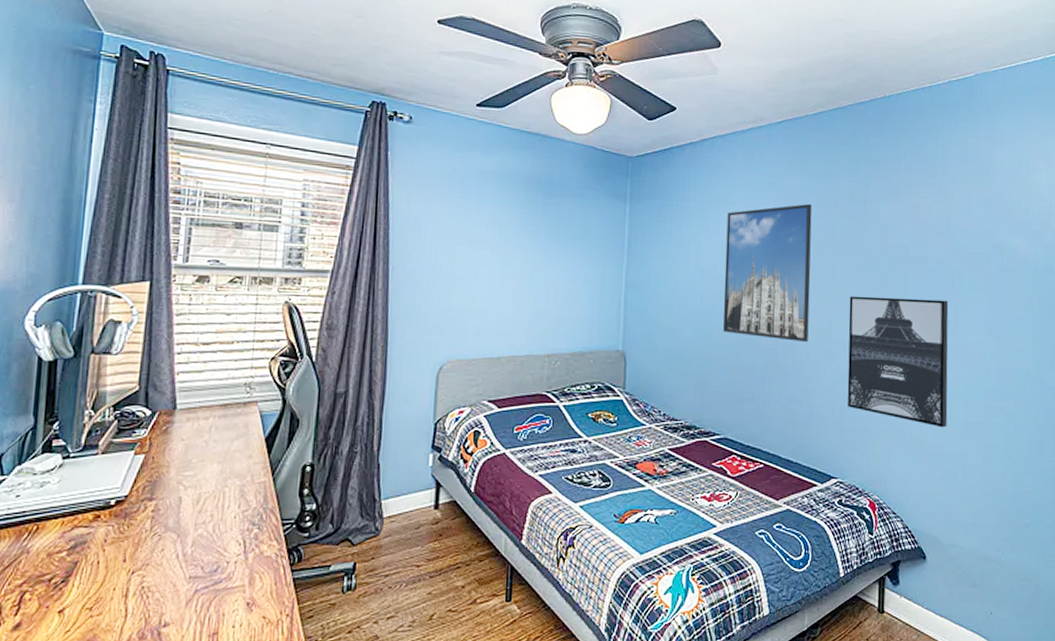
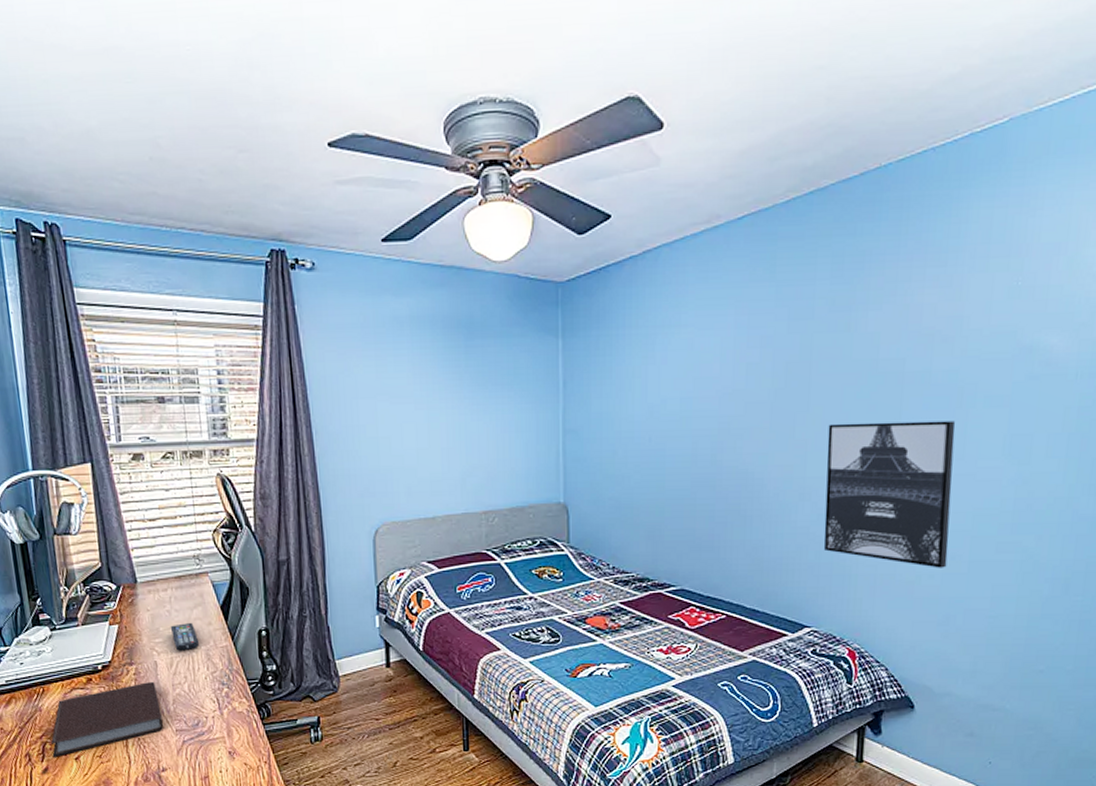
notebook: none [30,521,176,610] -> present [51,682,163,757]
remote control: none [204,454,235,486] -> present [170,622,200,651]
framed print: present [723,204,812,343] -> none [675,318,783,482]

